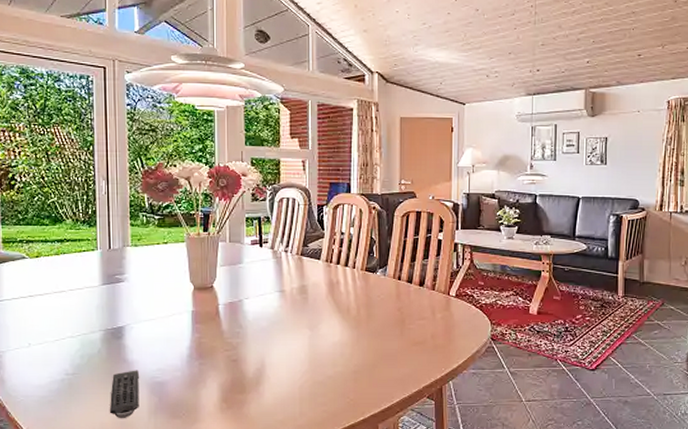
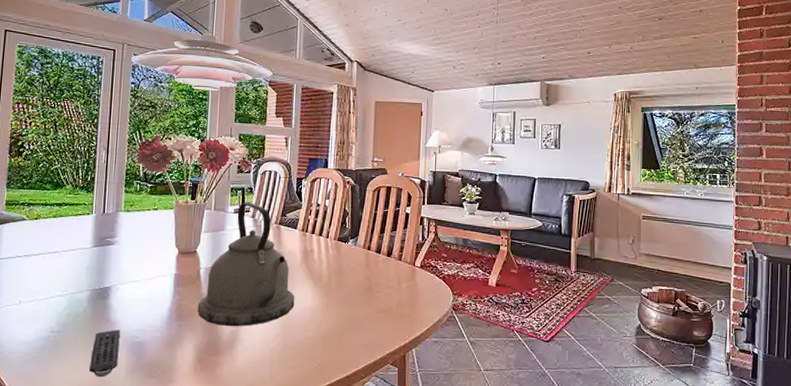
kettle: none [218,233,322,364] -> present [197,202,295,327]

